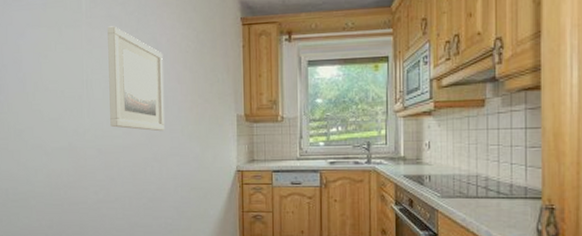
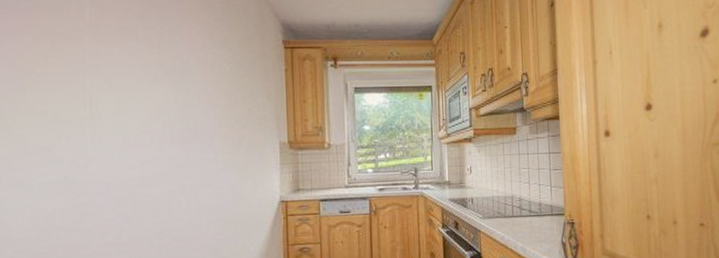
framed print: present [107,26,165,132] -> none [120,40,194,161]

